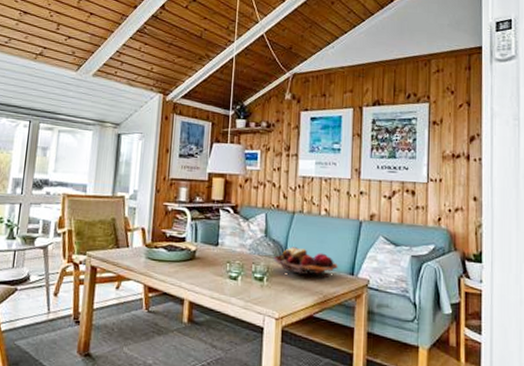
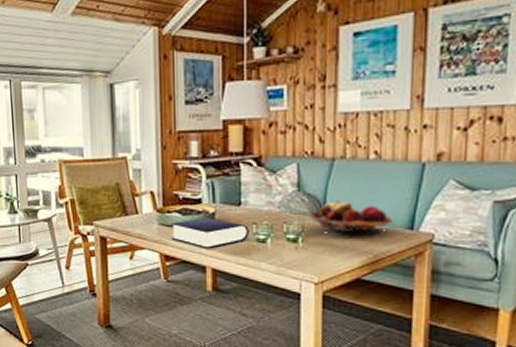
book: none [156,254,223,283] -> present [170,217,249,249]

